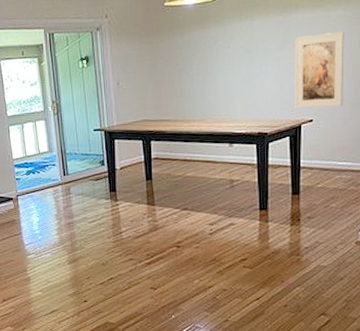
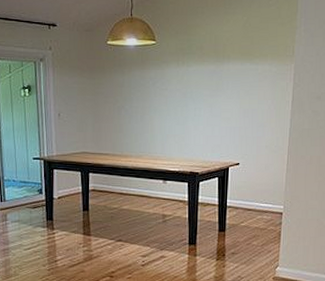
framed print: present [294,31,344,108] -> none [224,84,269,153]

